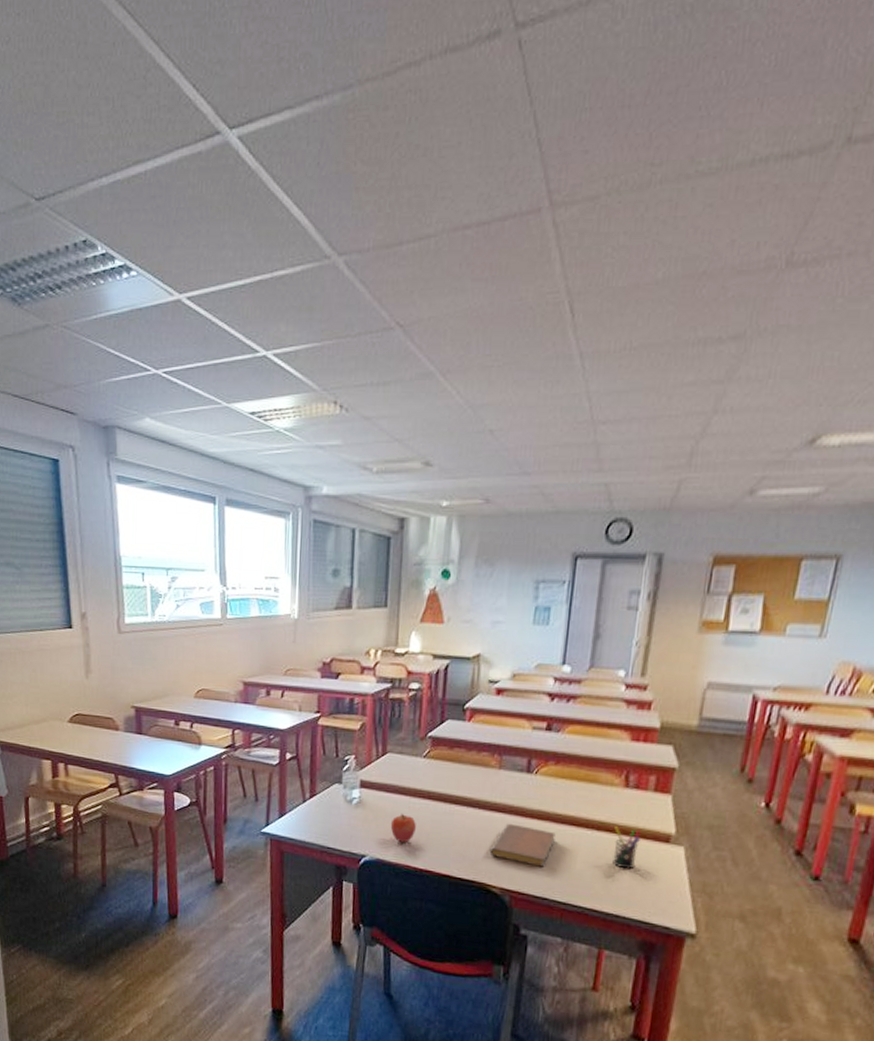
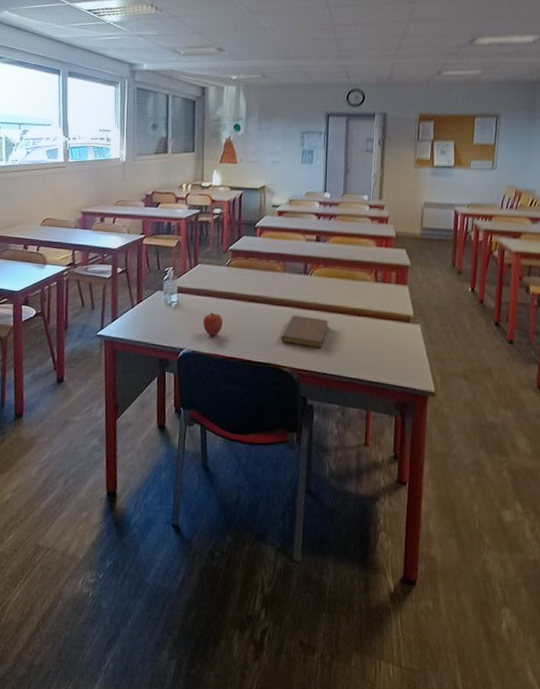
pen holder: present [612,826,641,869] -> none [370,312,389,345]

